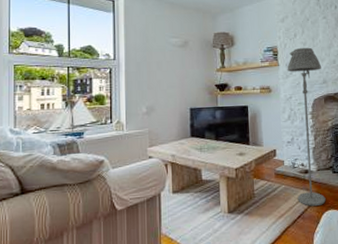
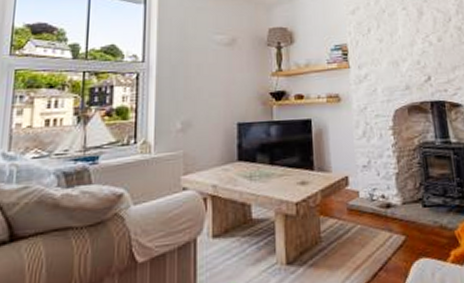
floor lamp: present [287,47,326,206] -> none [360,45,416,254]

